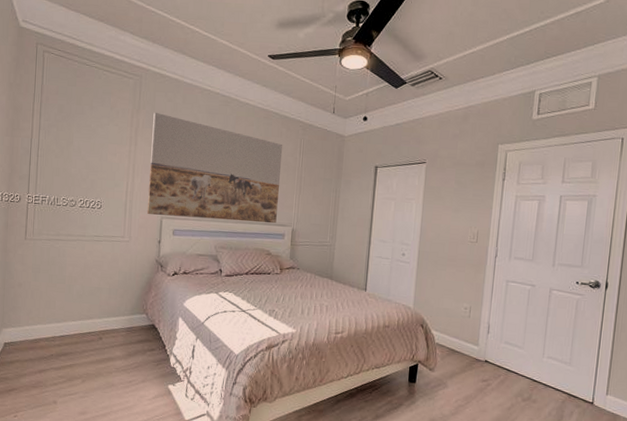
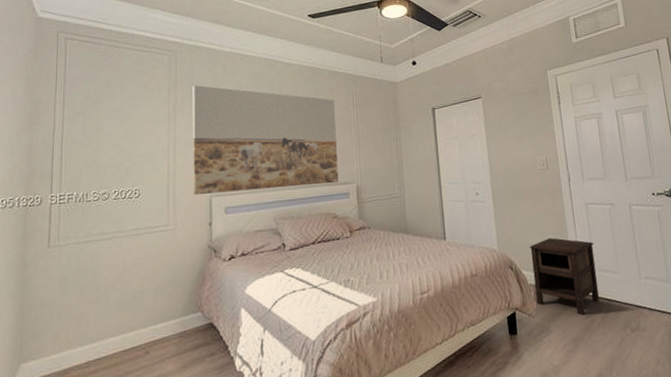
nightstand: none [439,306,506,379] -> present [529,238,600,316]

